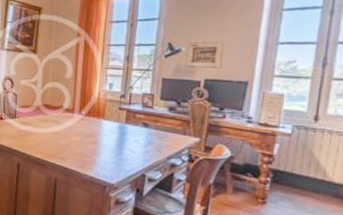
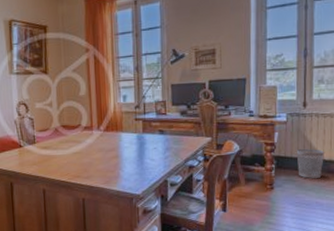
wastebasket: none [298,165,334,202] -> present [296,148,324,179]

